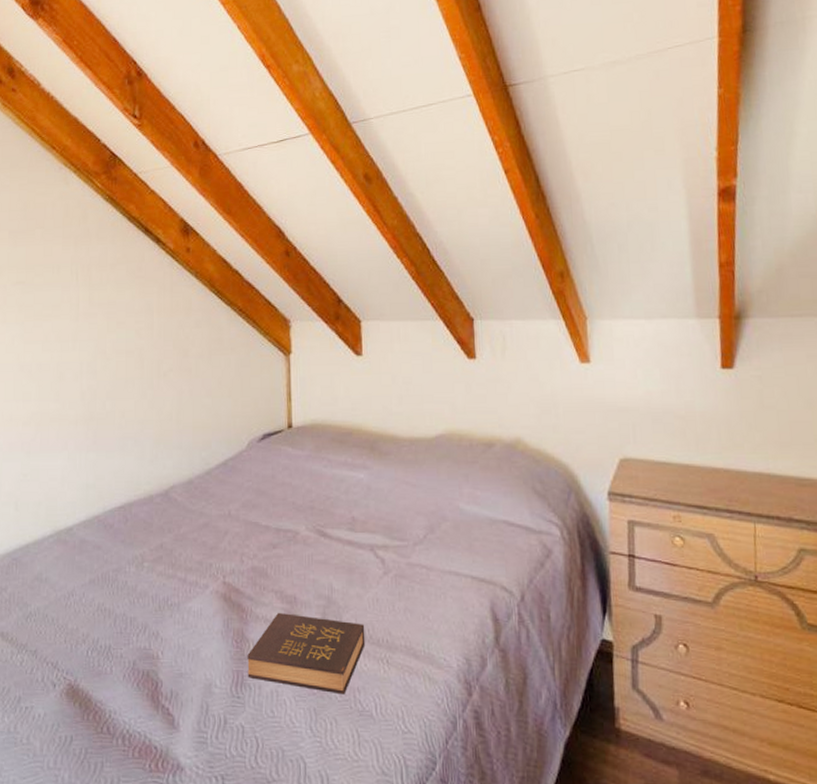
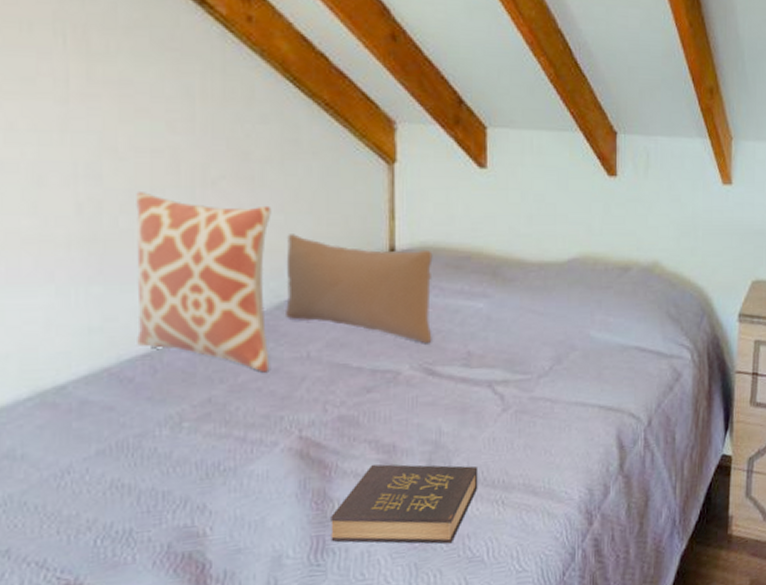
pillow: none [116,383,203,526] -> present [136,192,271,373]
pillow: none [213,413,323,509] -> present [286,234,433,344]

